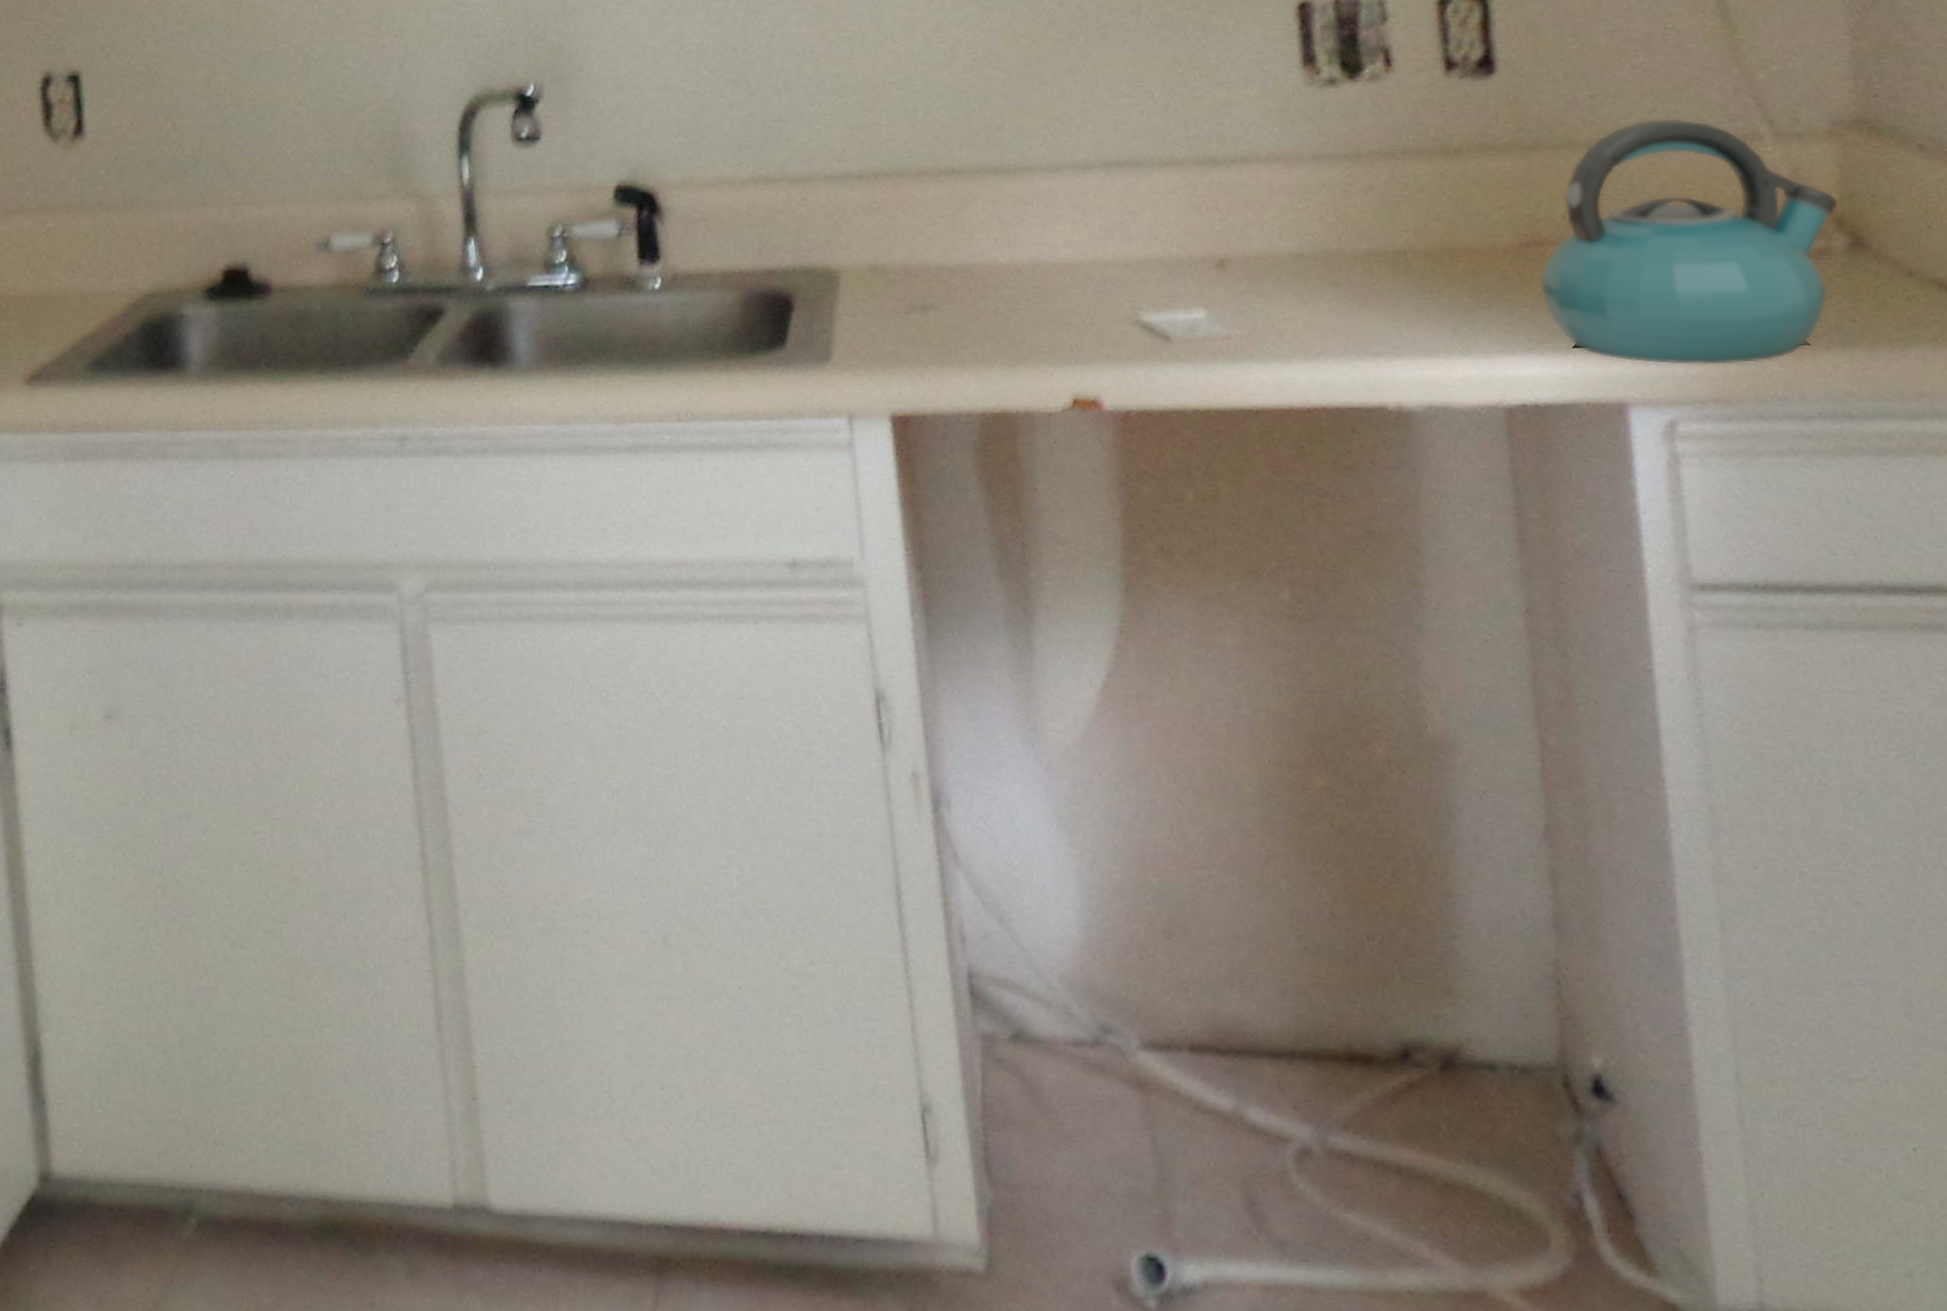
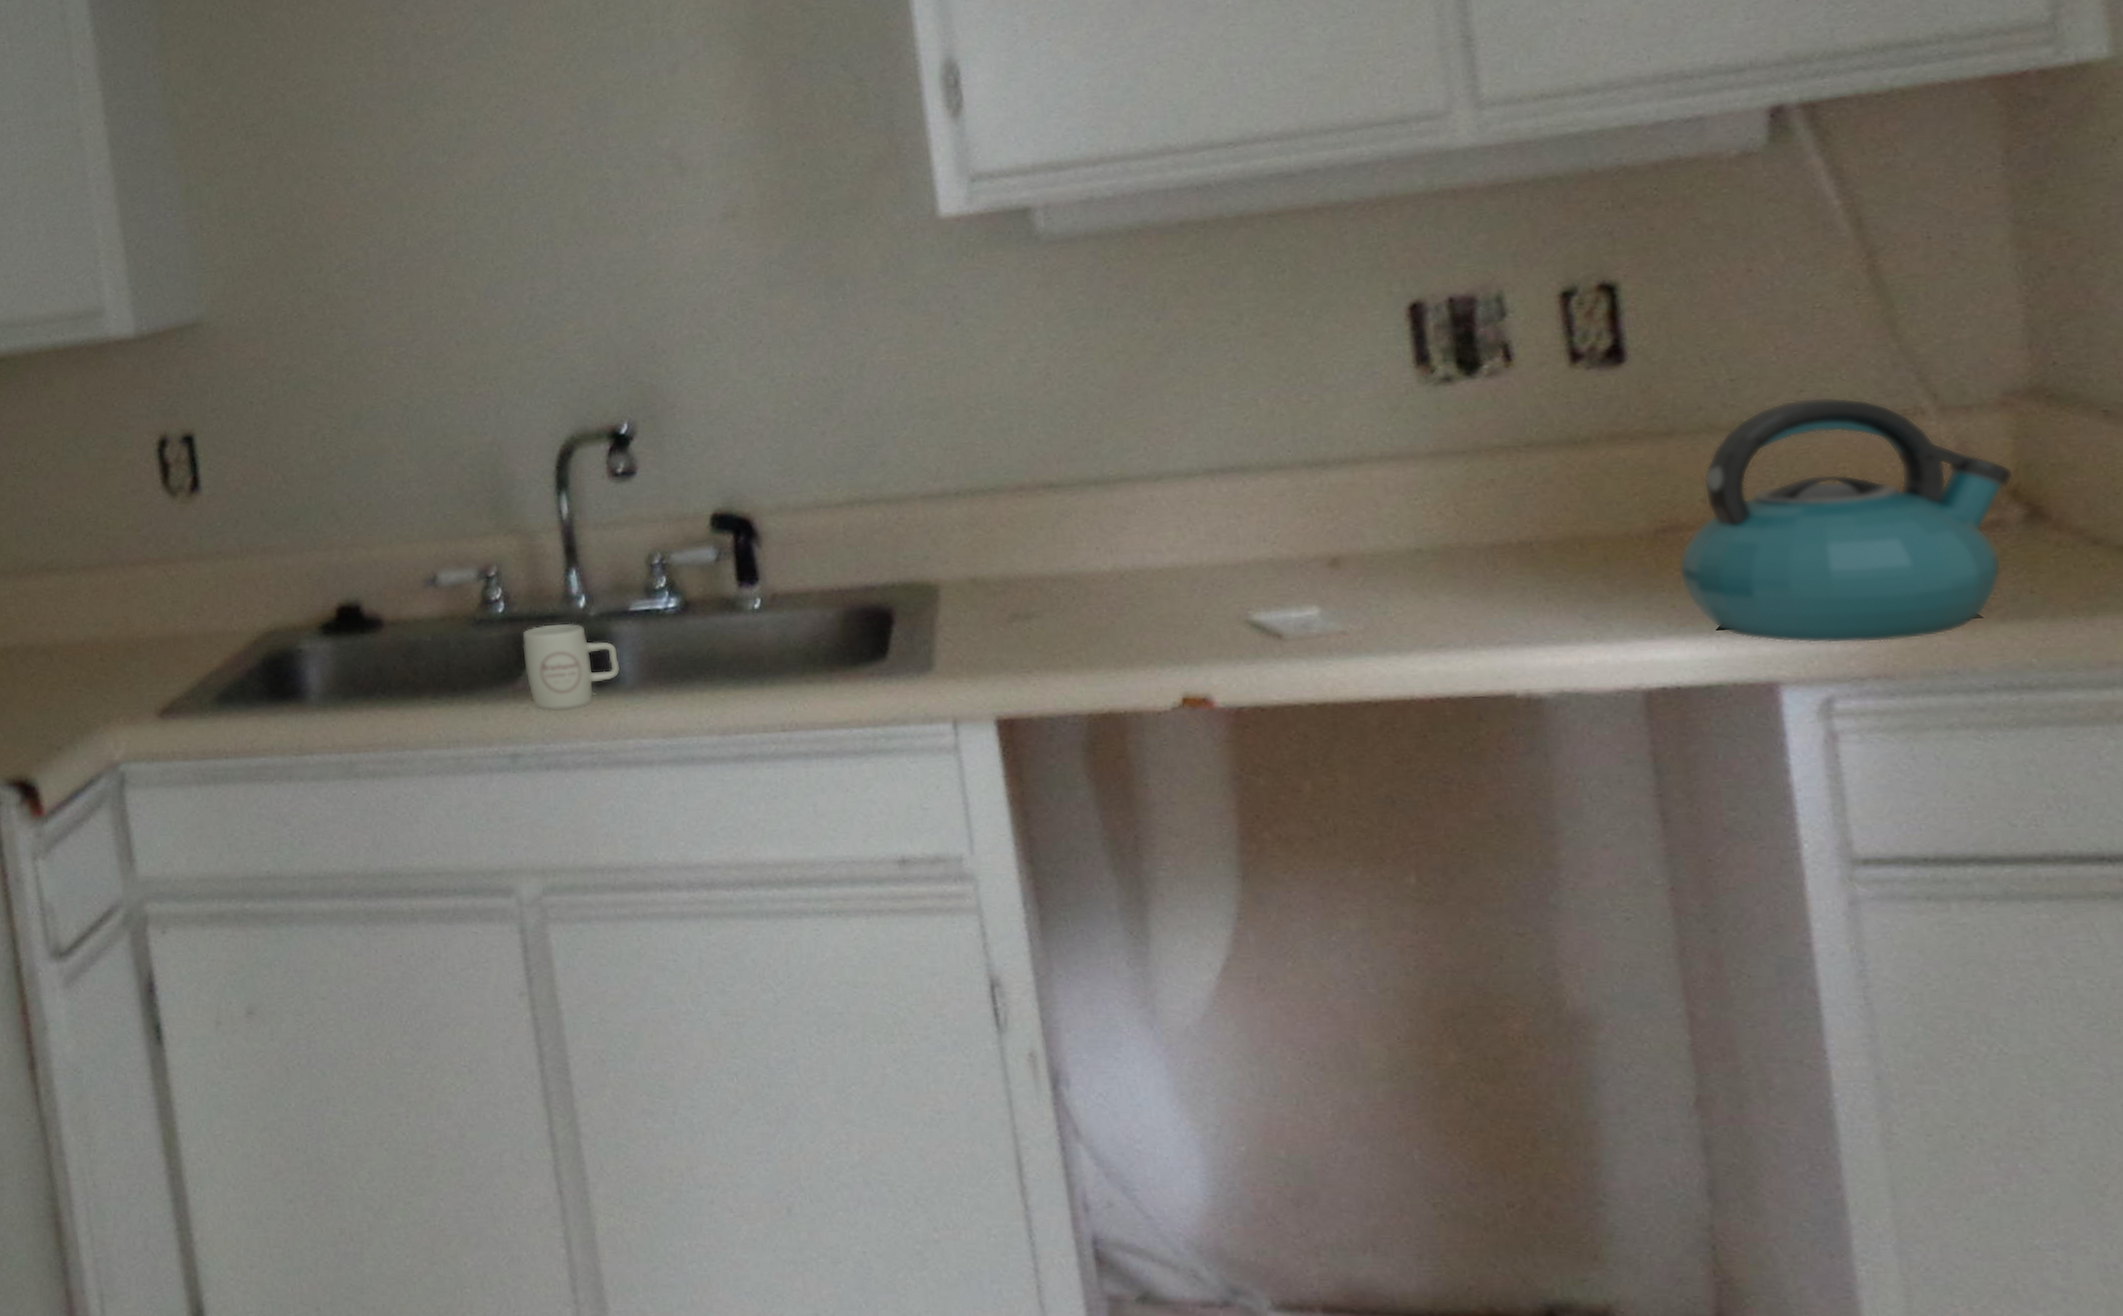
mug: none [415,297,516,392] -> present [522,623,621,712]

